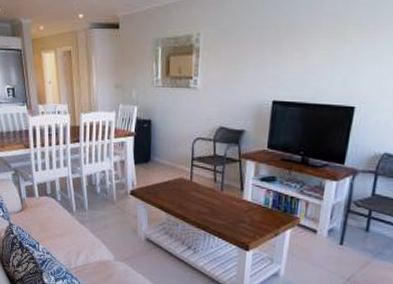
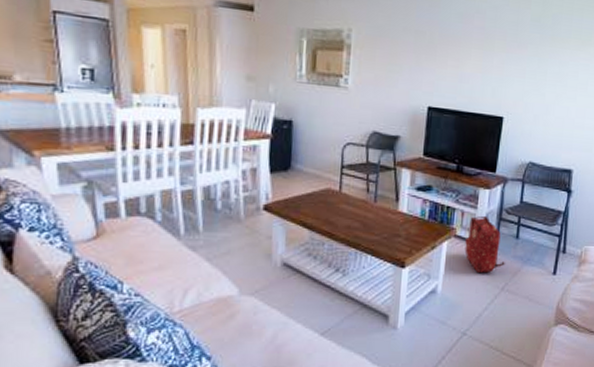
backpack: none [308,206,352,263] -> present [464,215,505,273]

